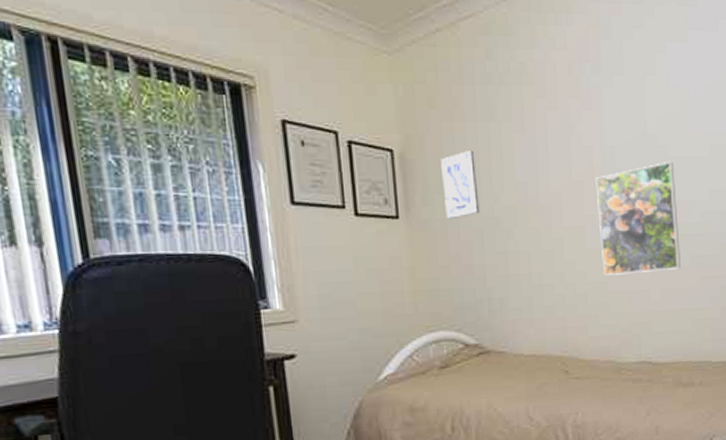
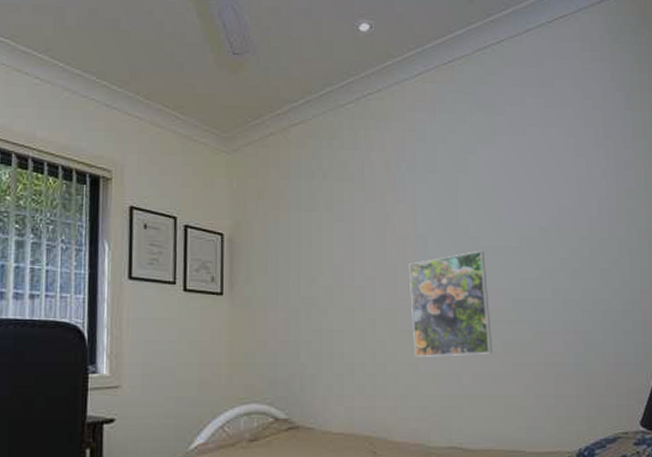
wall art: present [441,151,480,220] -> none [265,236,298,298]

